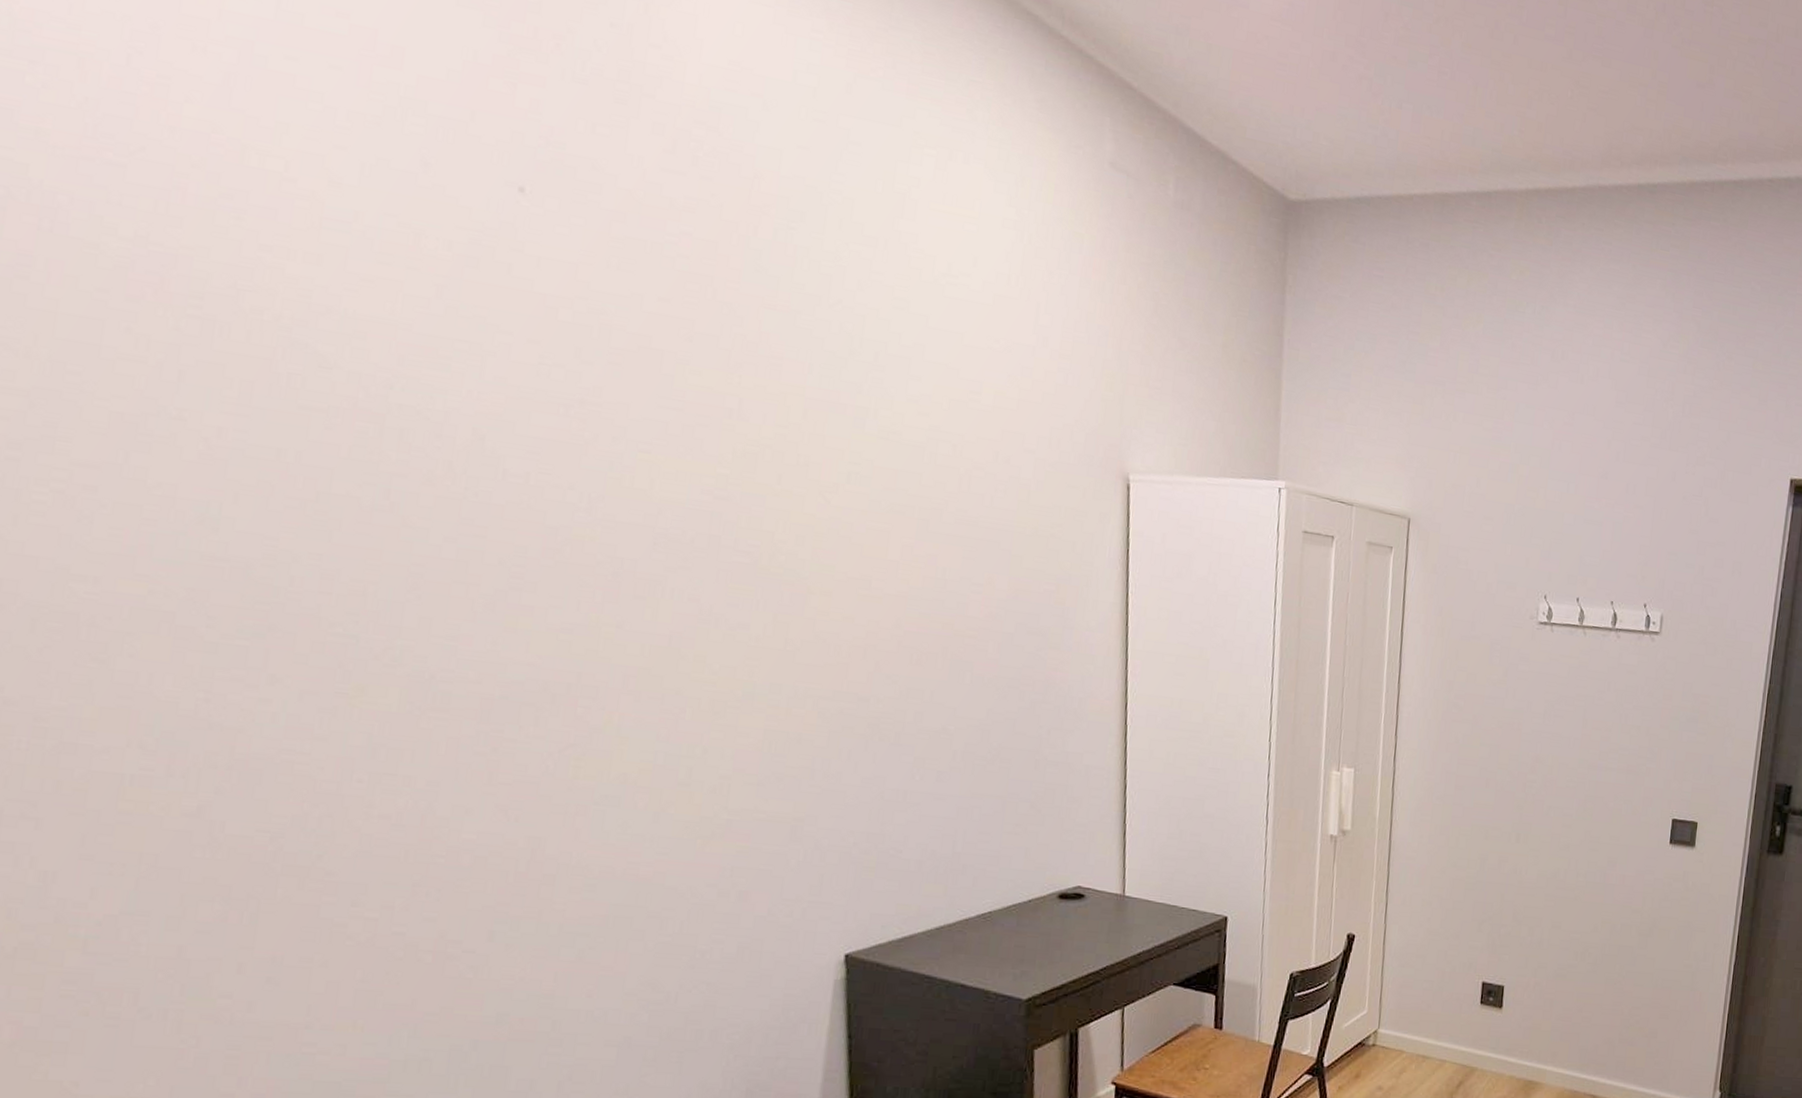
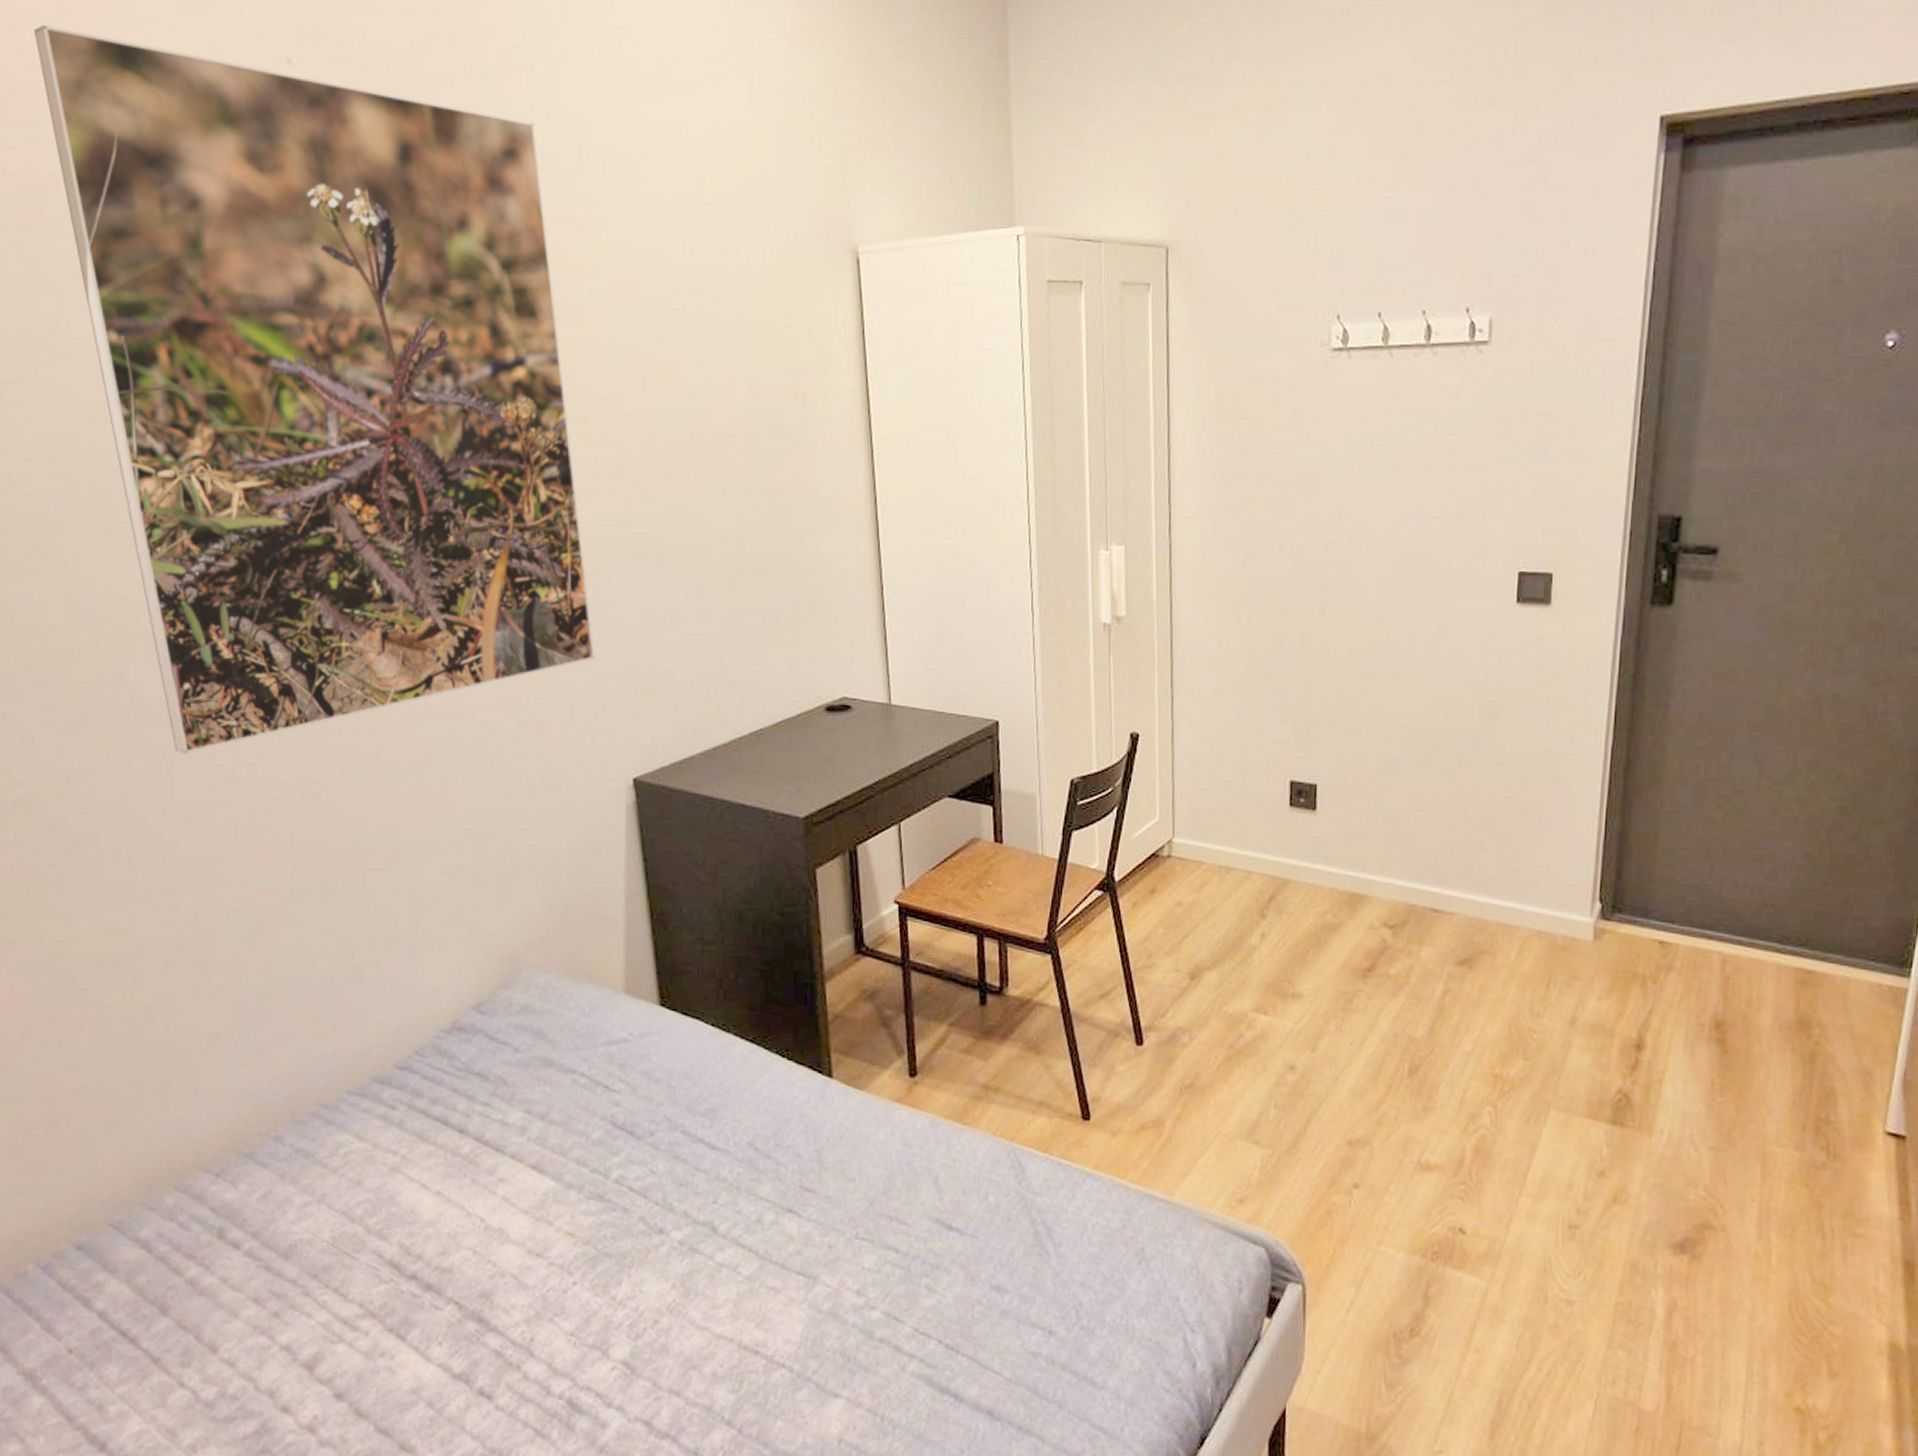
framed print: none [181,86,815,904] -> present [33,24,595,754]

